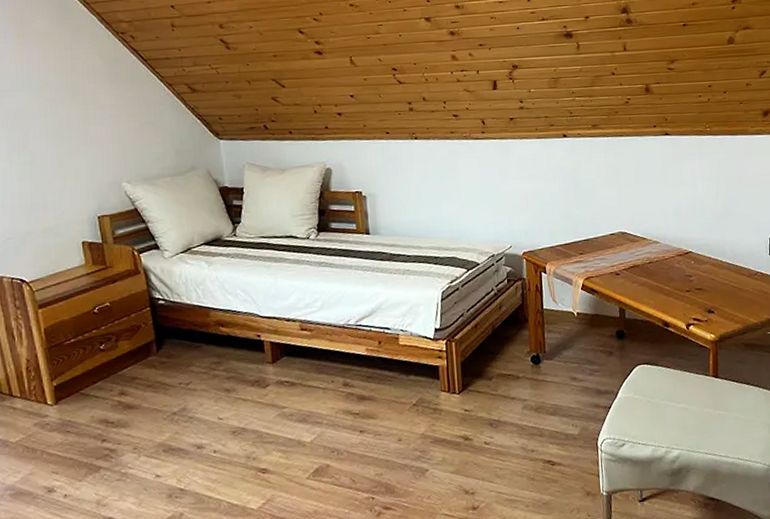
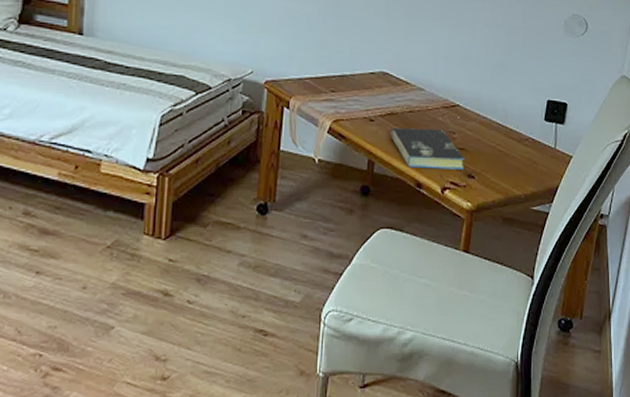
book: none [634,274,704,310] -> present [389,128,465,170]

